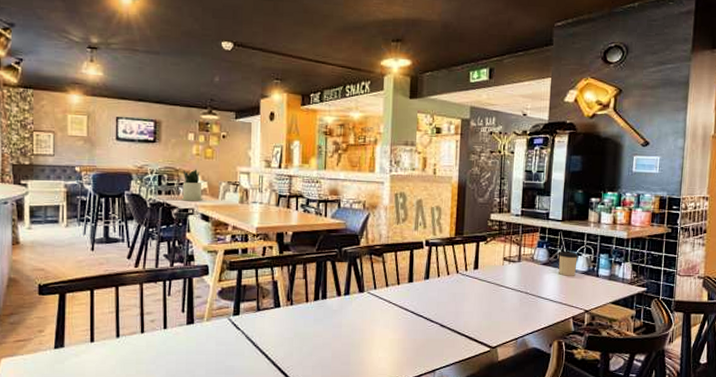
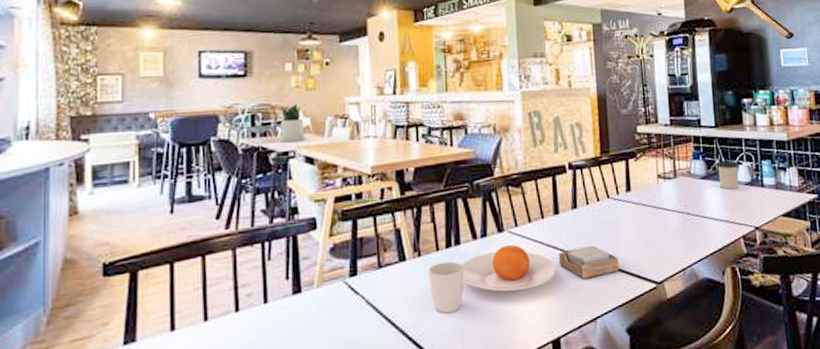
cup: none [298,311,328,353] -> present [428,261,465,314]
plate: none [326,303,407,341] -> present [461,244,558,292]
napkin holder: none [408,311,460,338] -> present [558,245,619,279]

